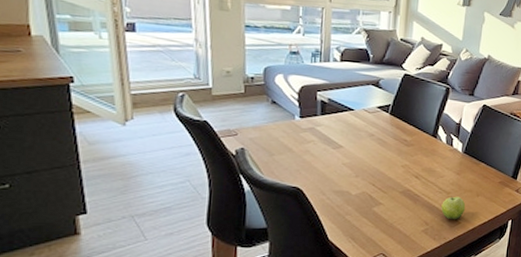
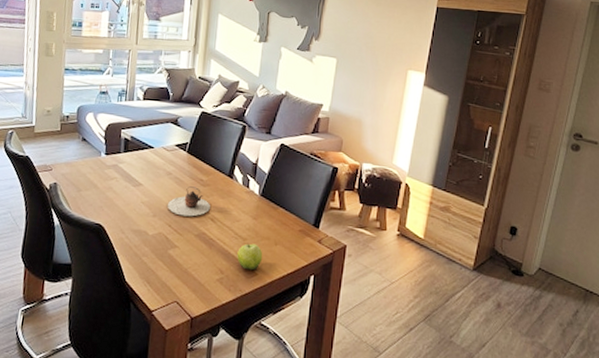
teapot: none [371,147,415,175] -> present [168,186,210,217]

